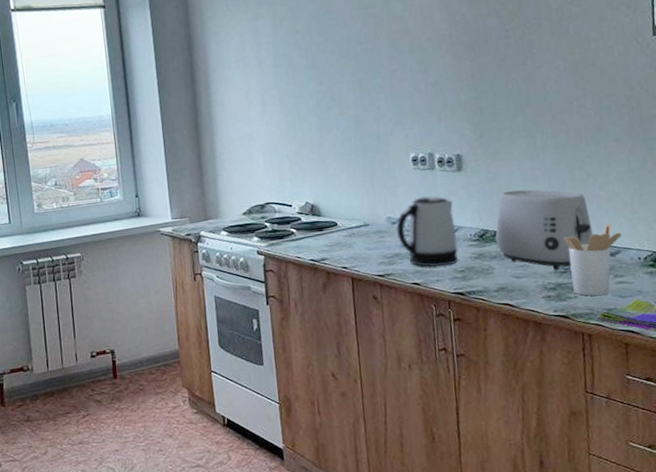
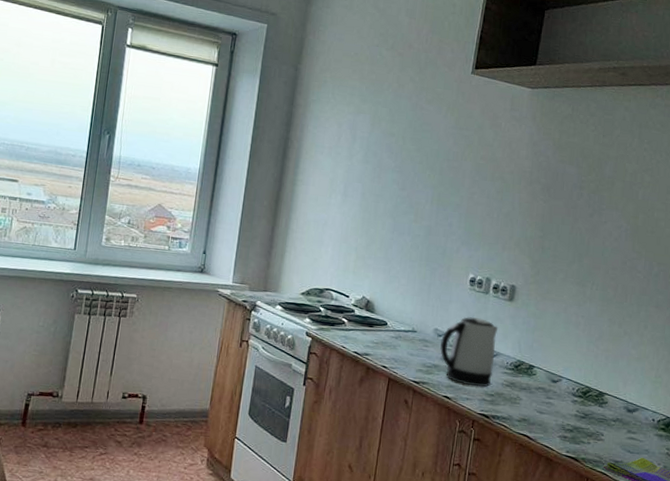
toaster: present [495,189,593,271] -> none [528,330,618,415]
utensil holder: present [564,223,622,296] -> none [588,381,643,447]

